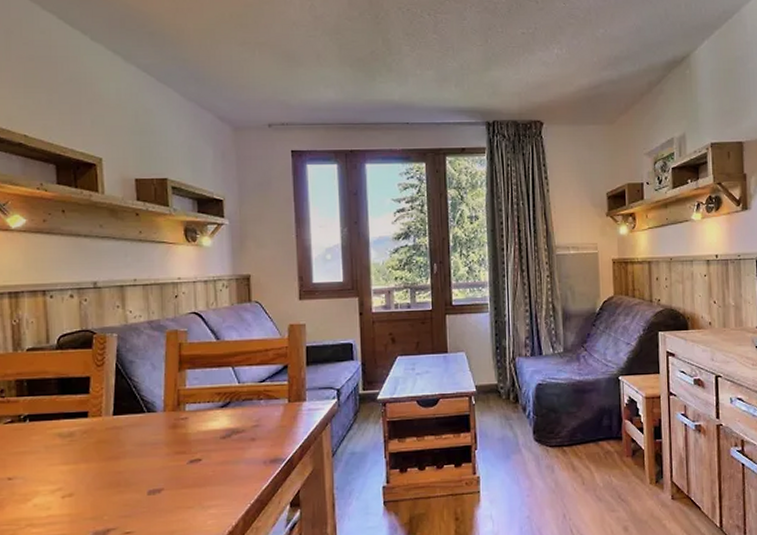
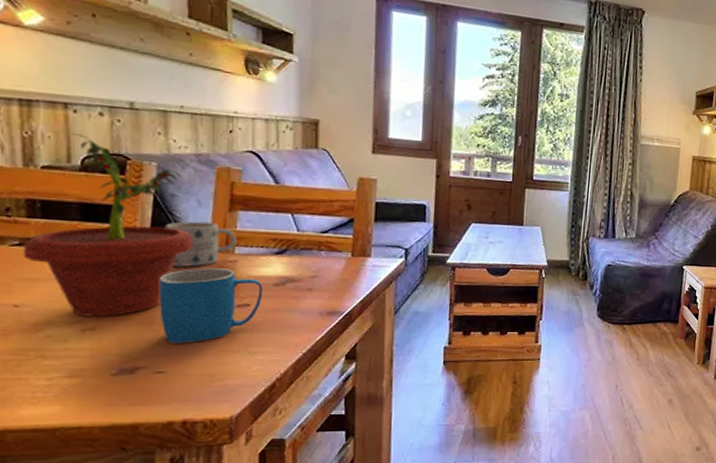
potted plant: none [14,316,151,484] -> present [23,133,194,317]
mug: none [123,426,212,503] -> present [158,268,263,343]
mug: none [126,383,186,429] -> present [165,221,237,267]

